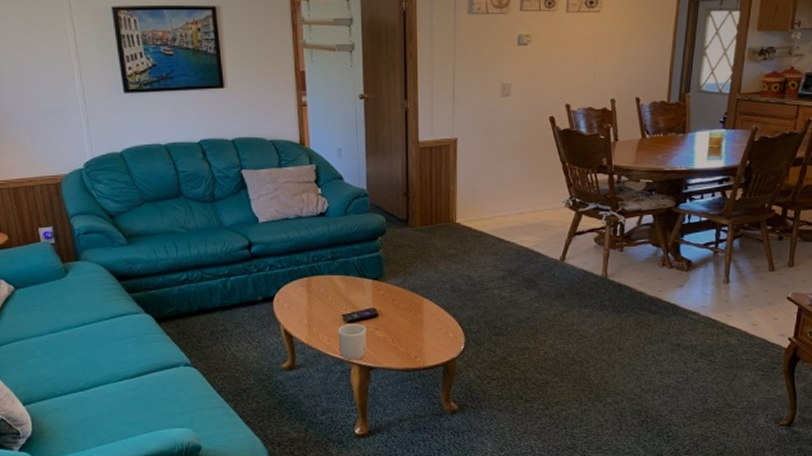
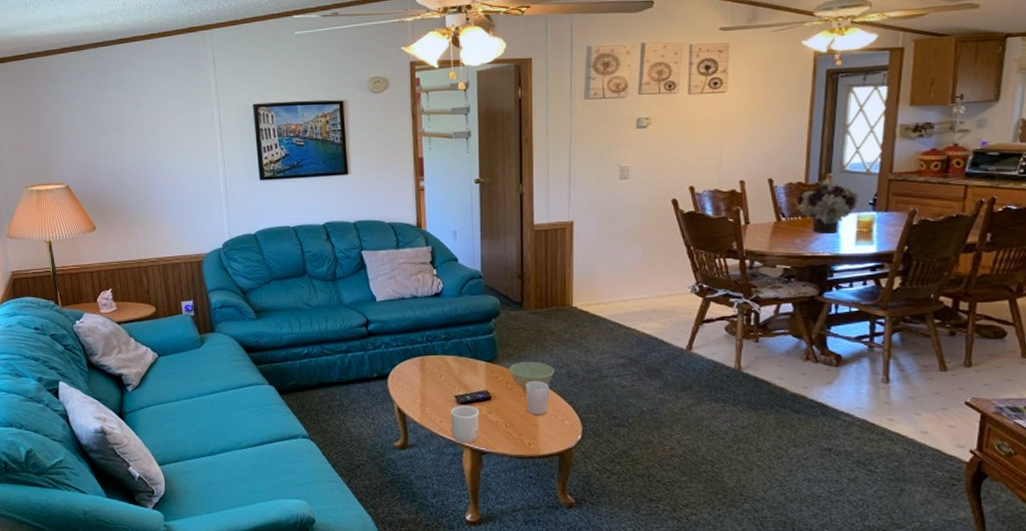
bowl: none [396,277,439,308] -> present [509,361,555,392]
candle holder: none [411,296,434,330] -> present [525,380,550,416]
flower arrangement: none [659,98,711,149] -> present [796,179,859,233]

